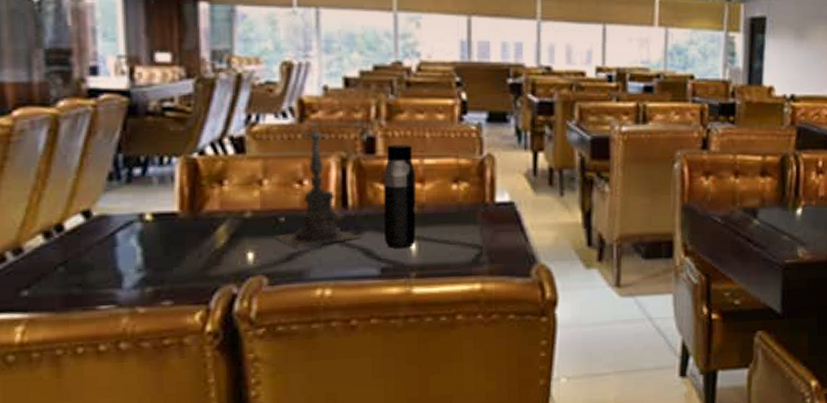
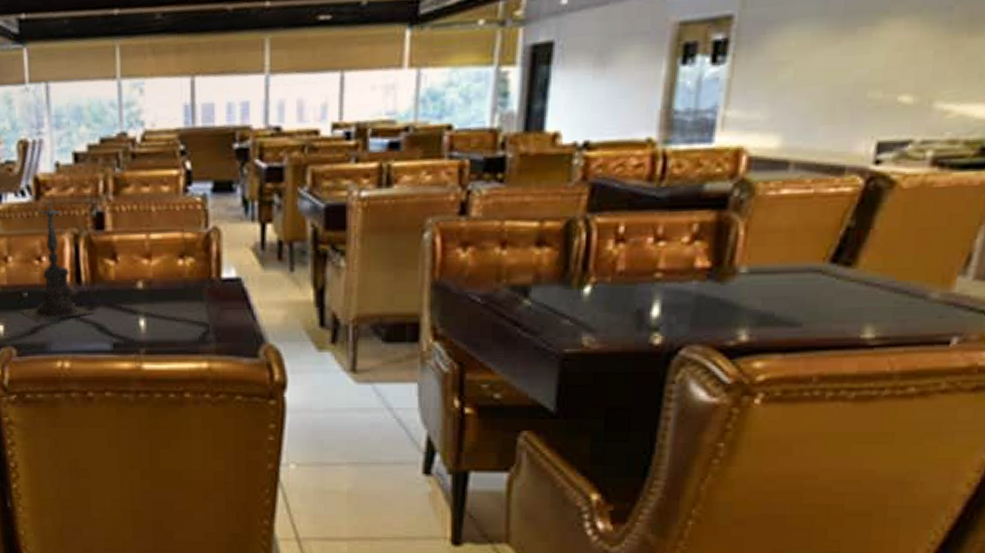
water bottle: present [383,144,416,249] -> none [112,218,145,324]

